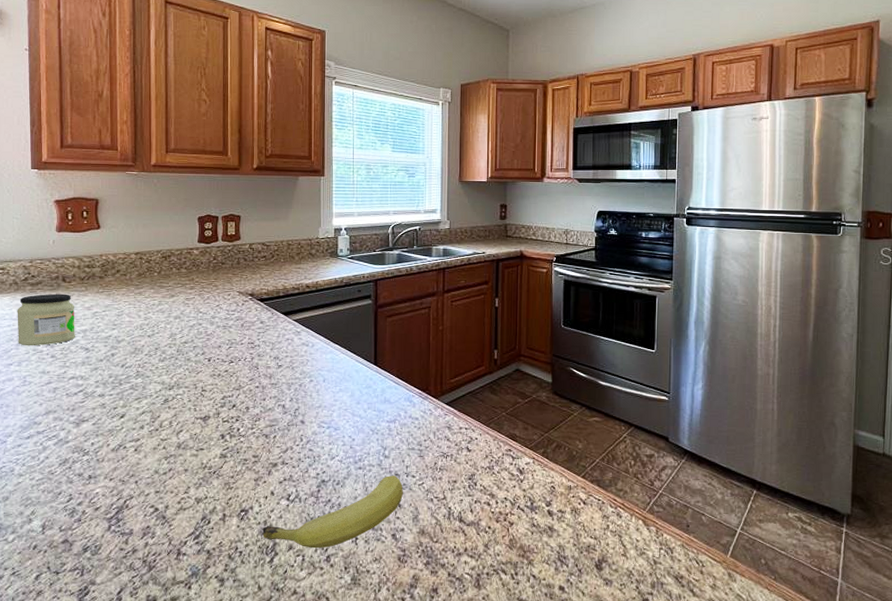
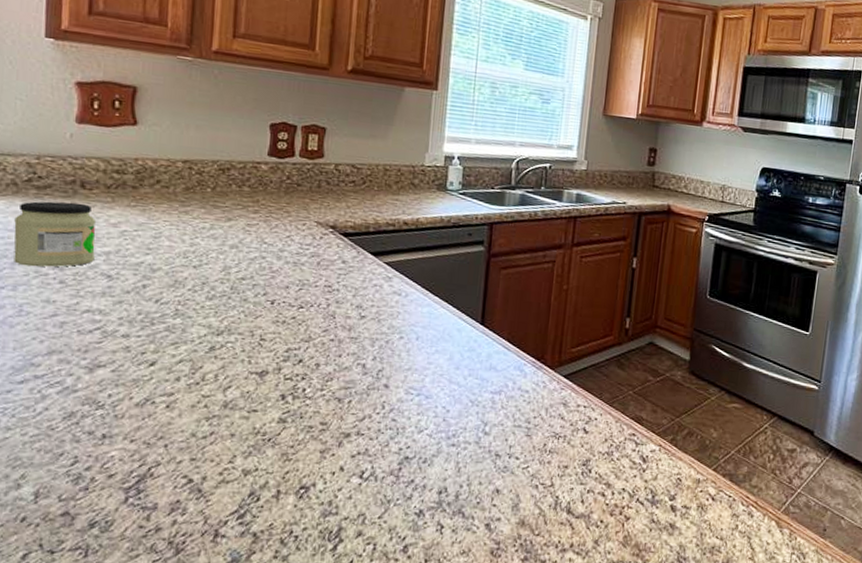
fruit: present [262,475,403,549] -> none [325,455,504,537]

